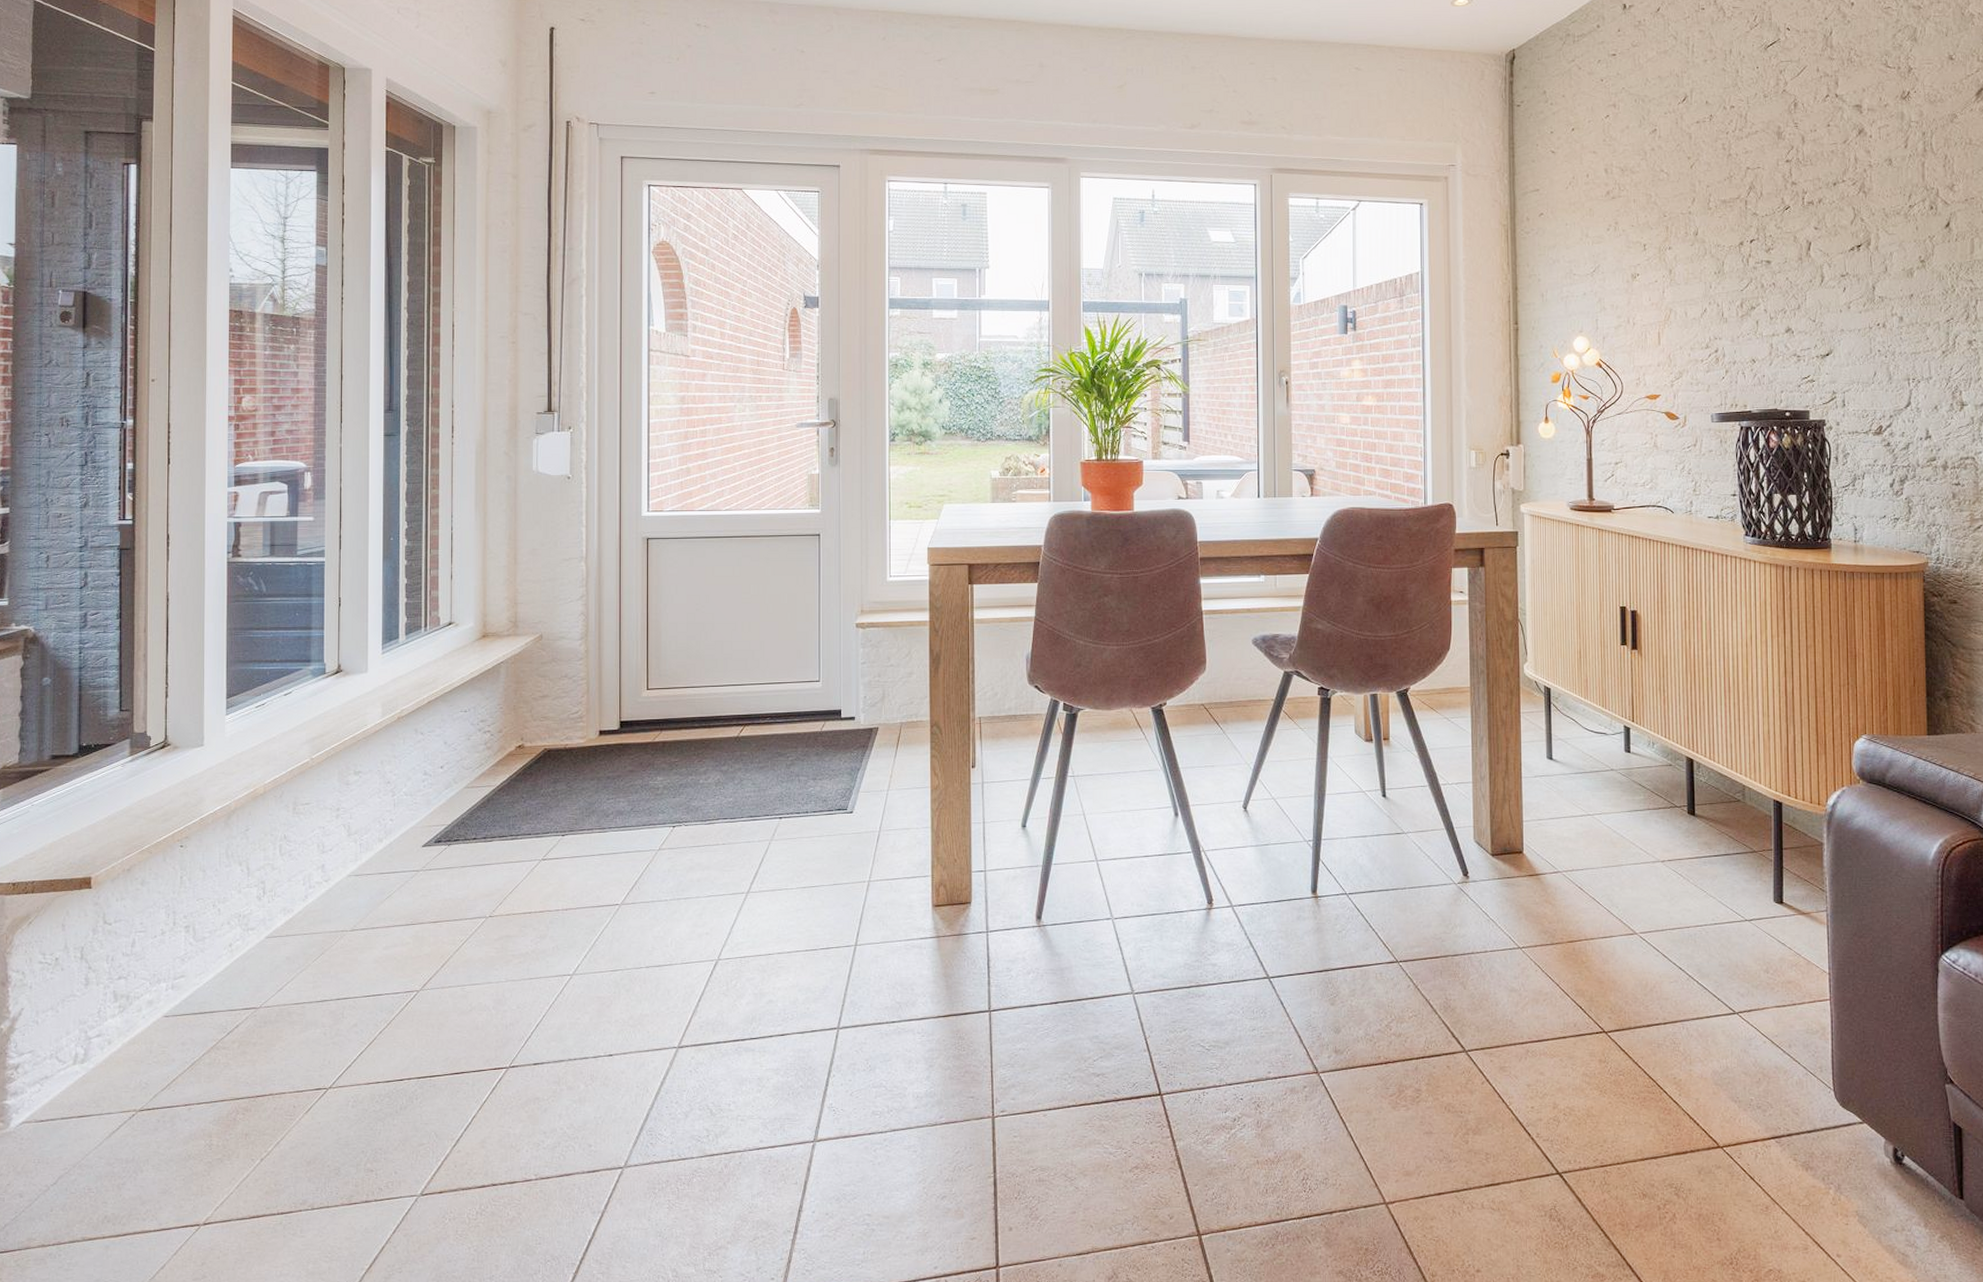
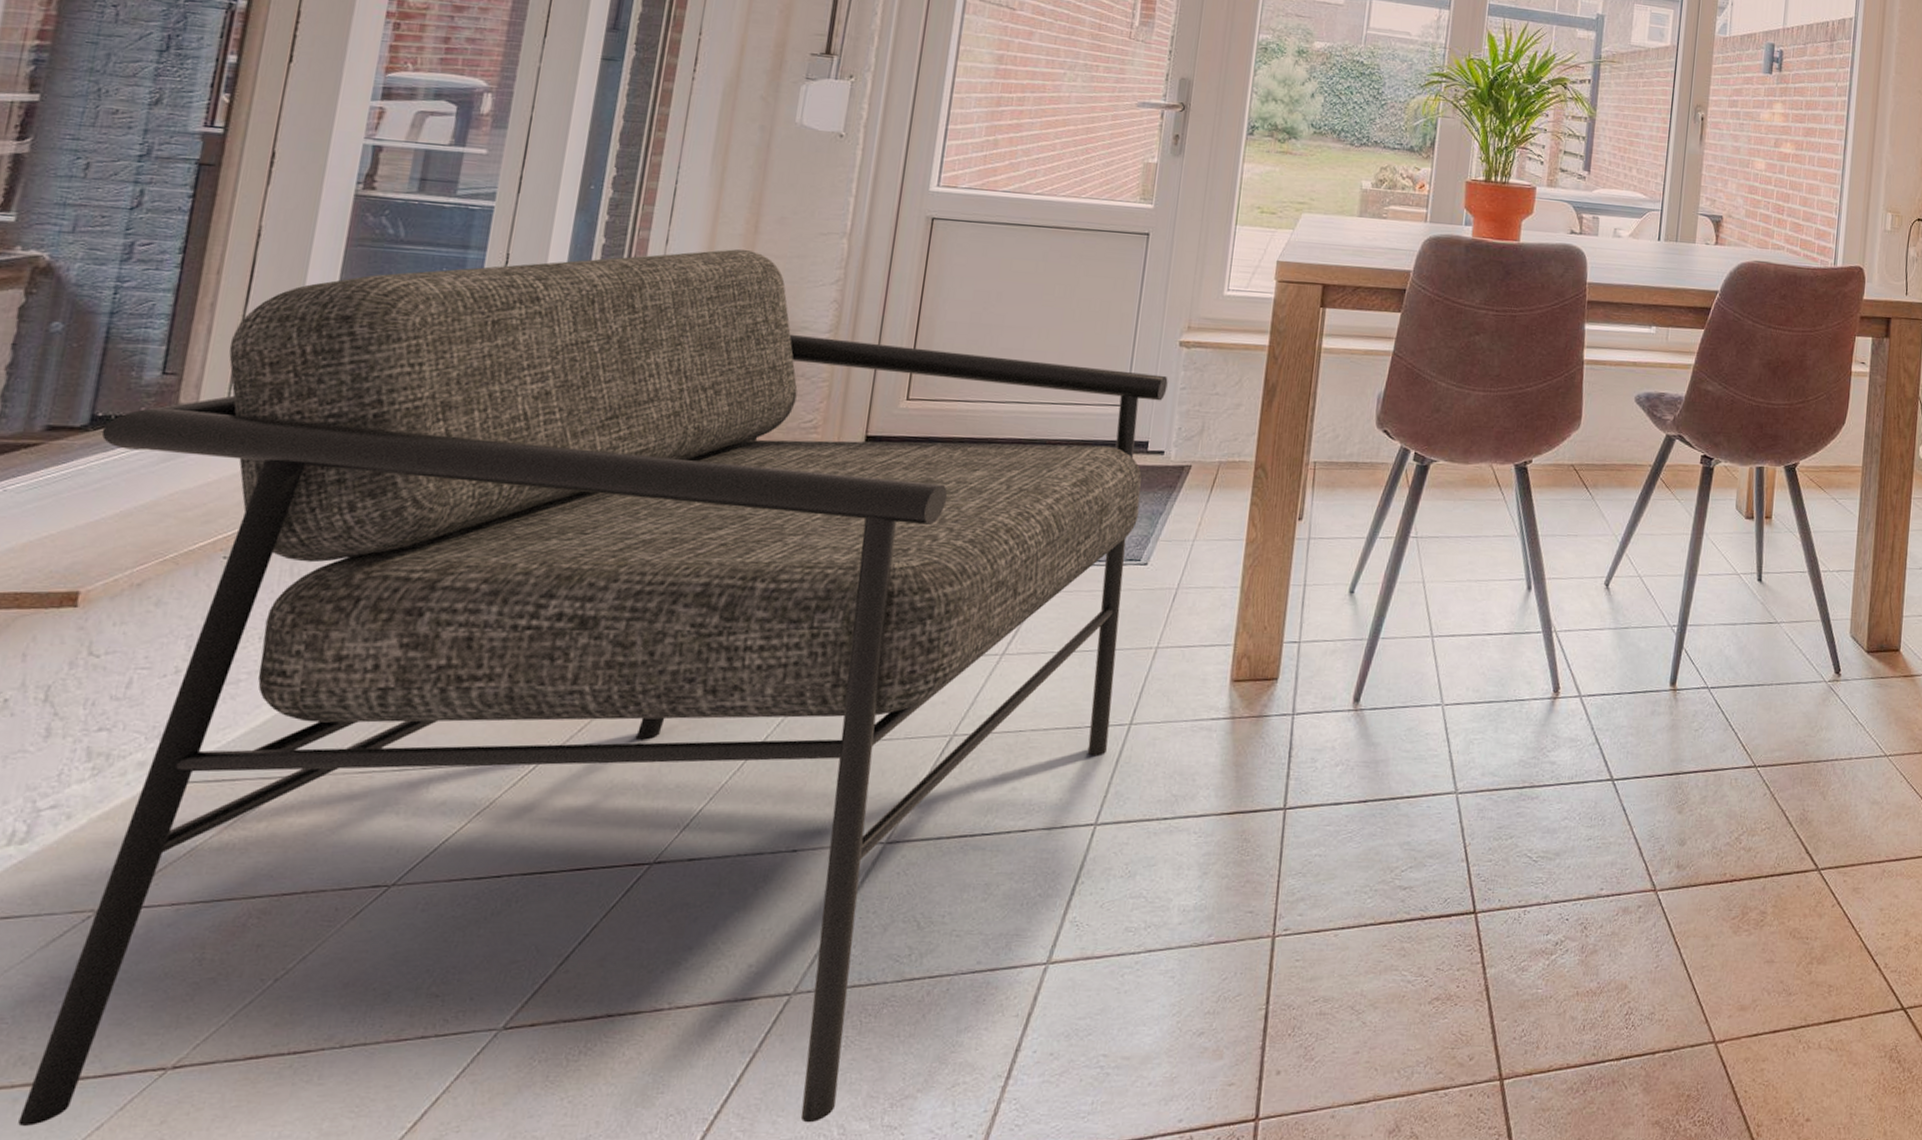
armchair: none [87,579,850,1268] -> present [18,249,1168,1127]

